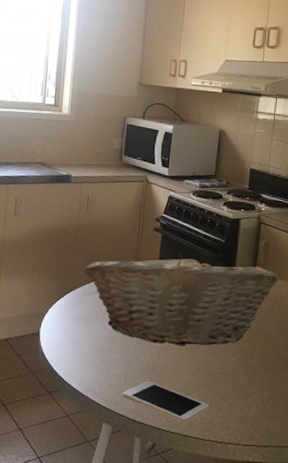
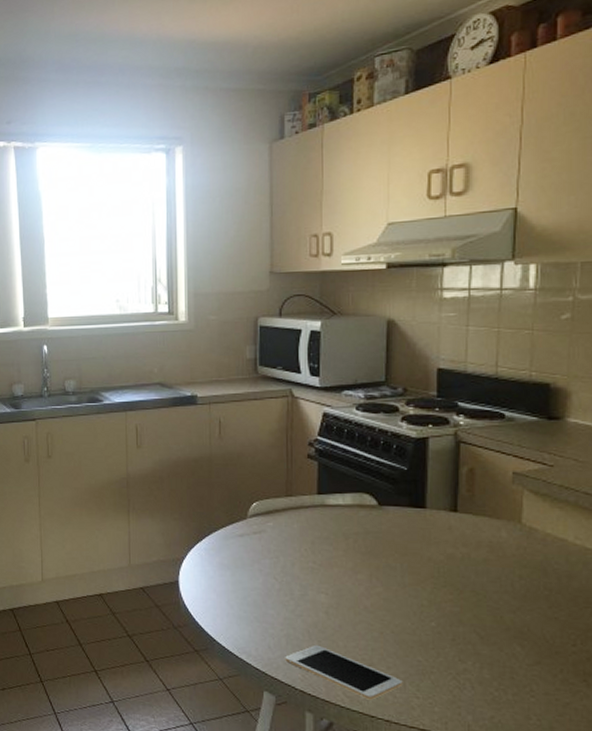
fruit basket: present [84,254,279,346] -> none [223,486,494,605]

